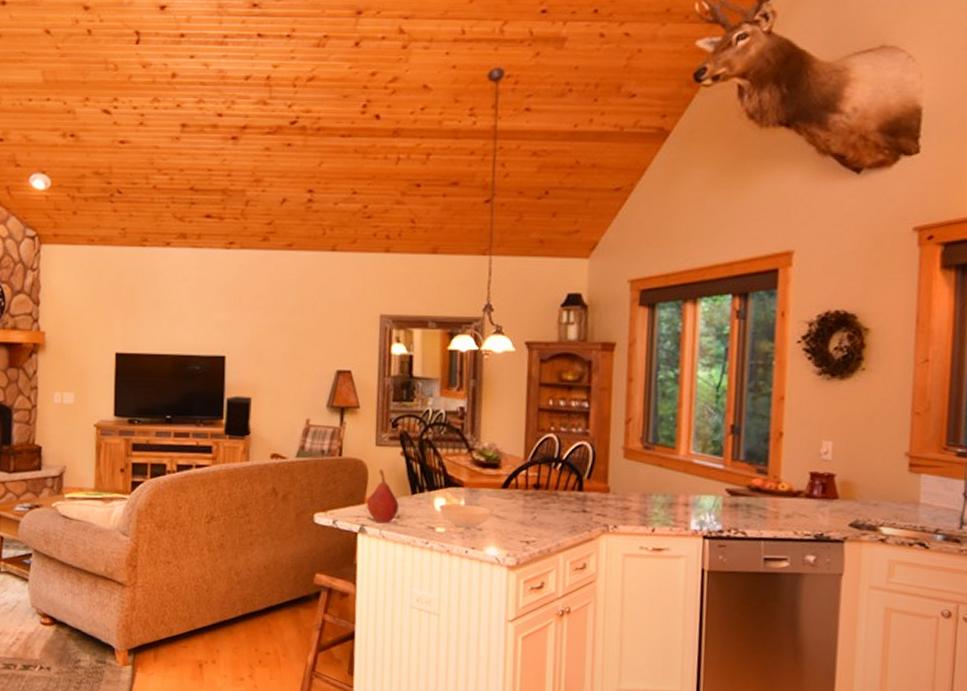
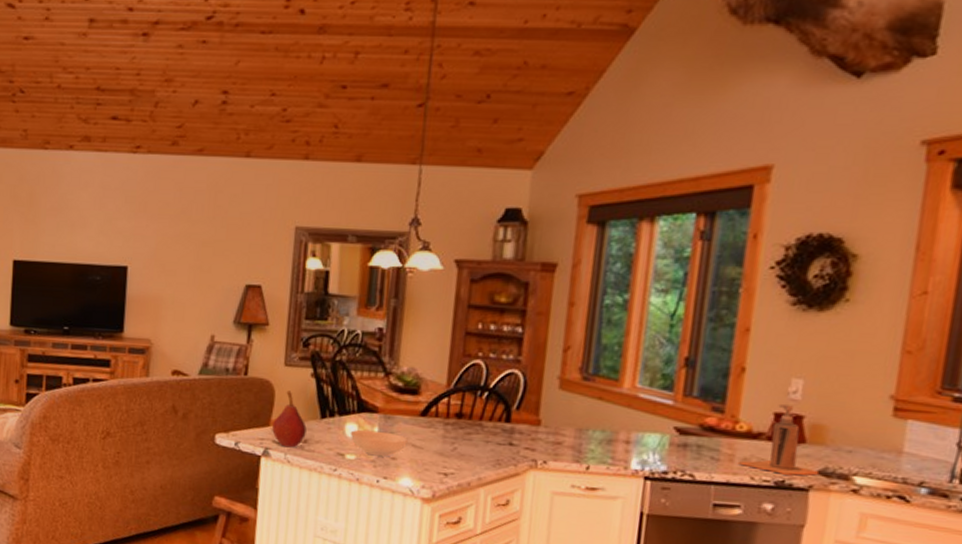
speaker: present [224,395,252,437] -> none [123,308,154,351]
soap dispenser: none [782,463,852,529] -> present [737,403,820,476]

